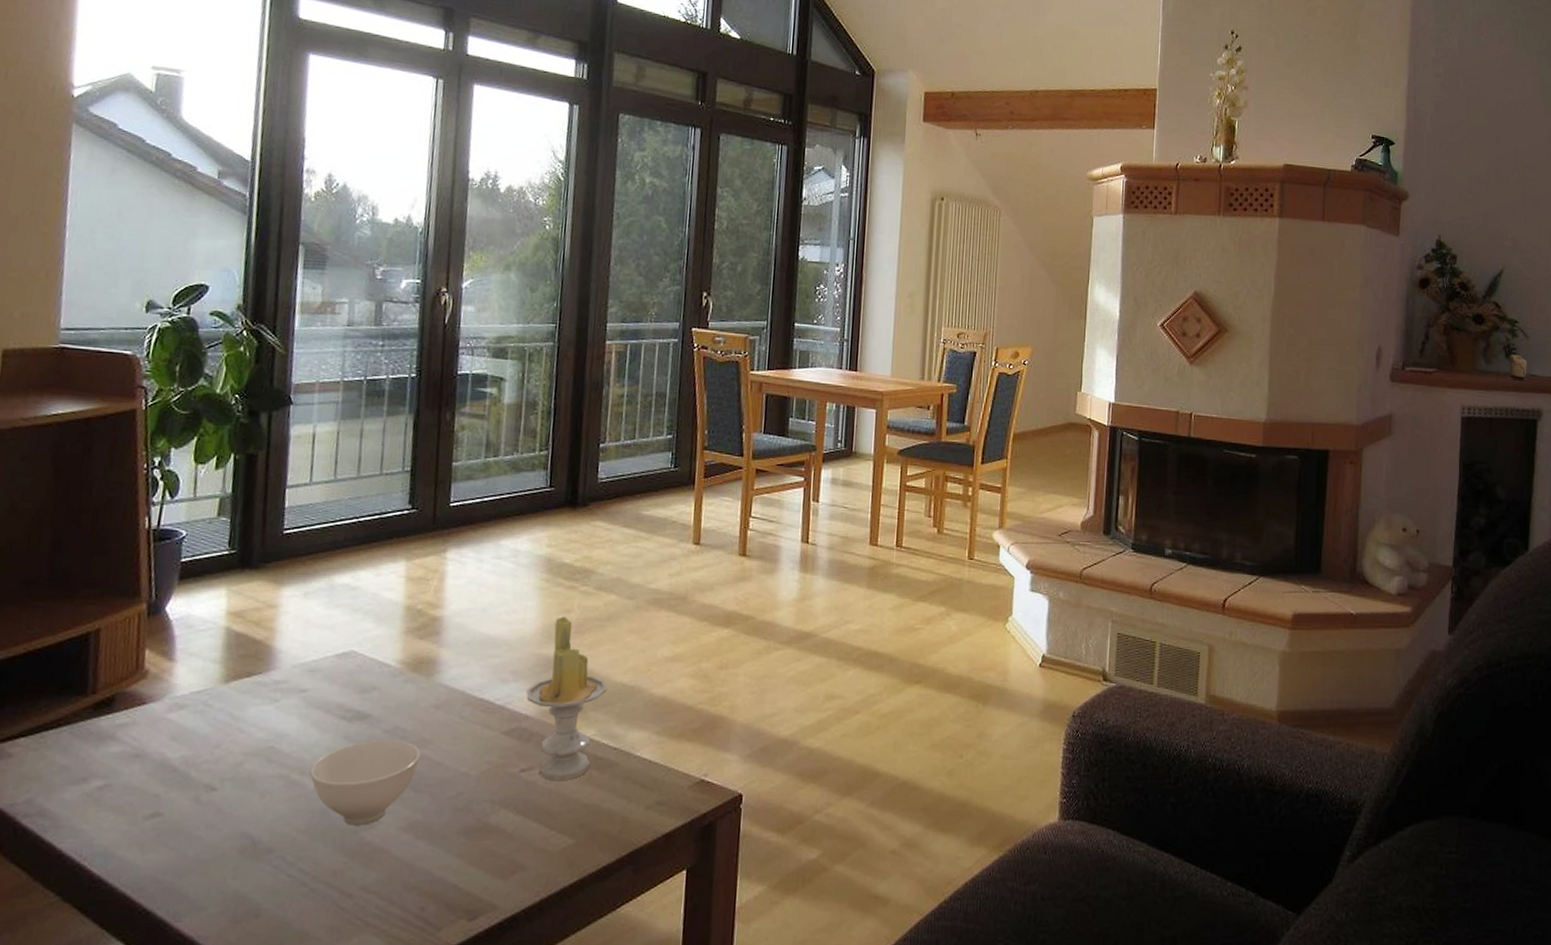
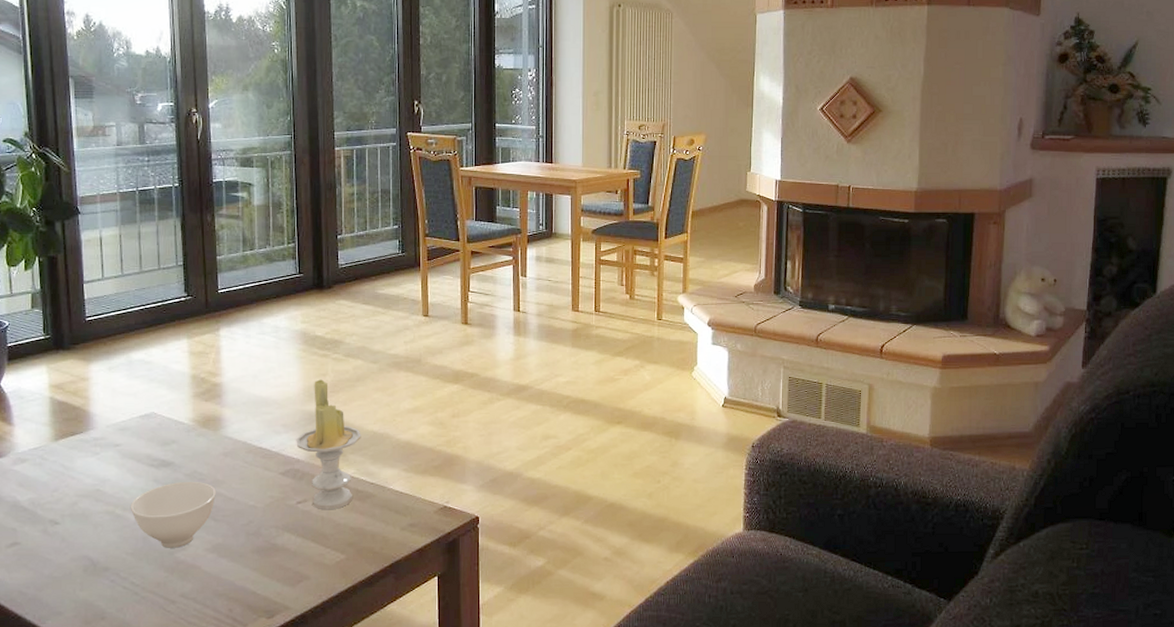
candle: present [1509,354,1527,380] -> none [1141,119,1159,142]

